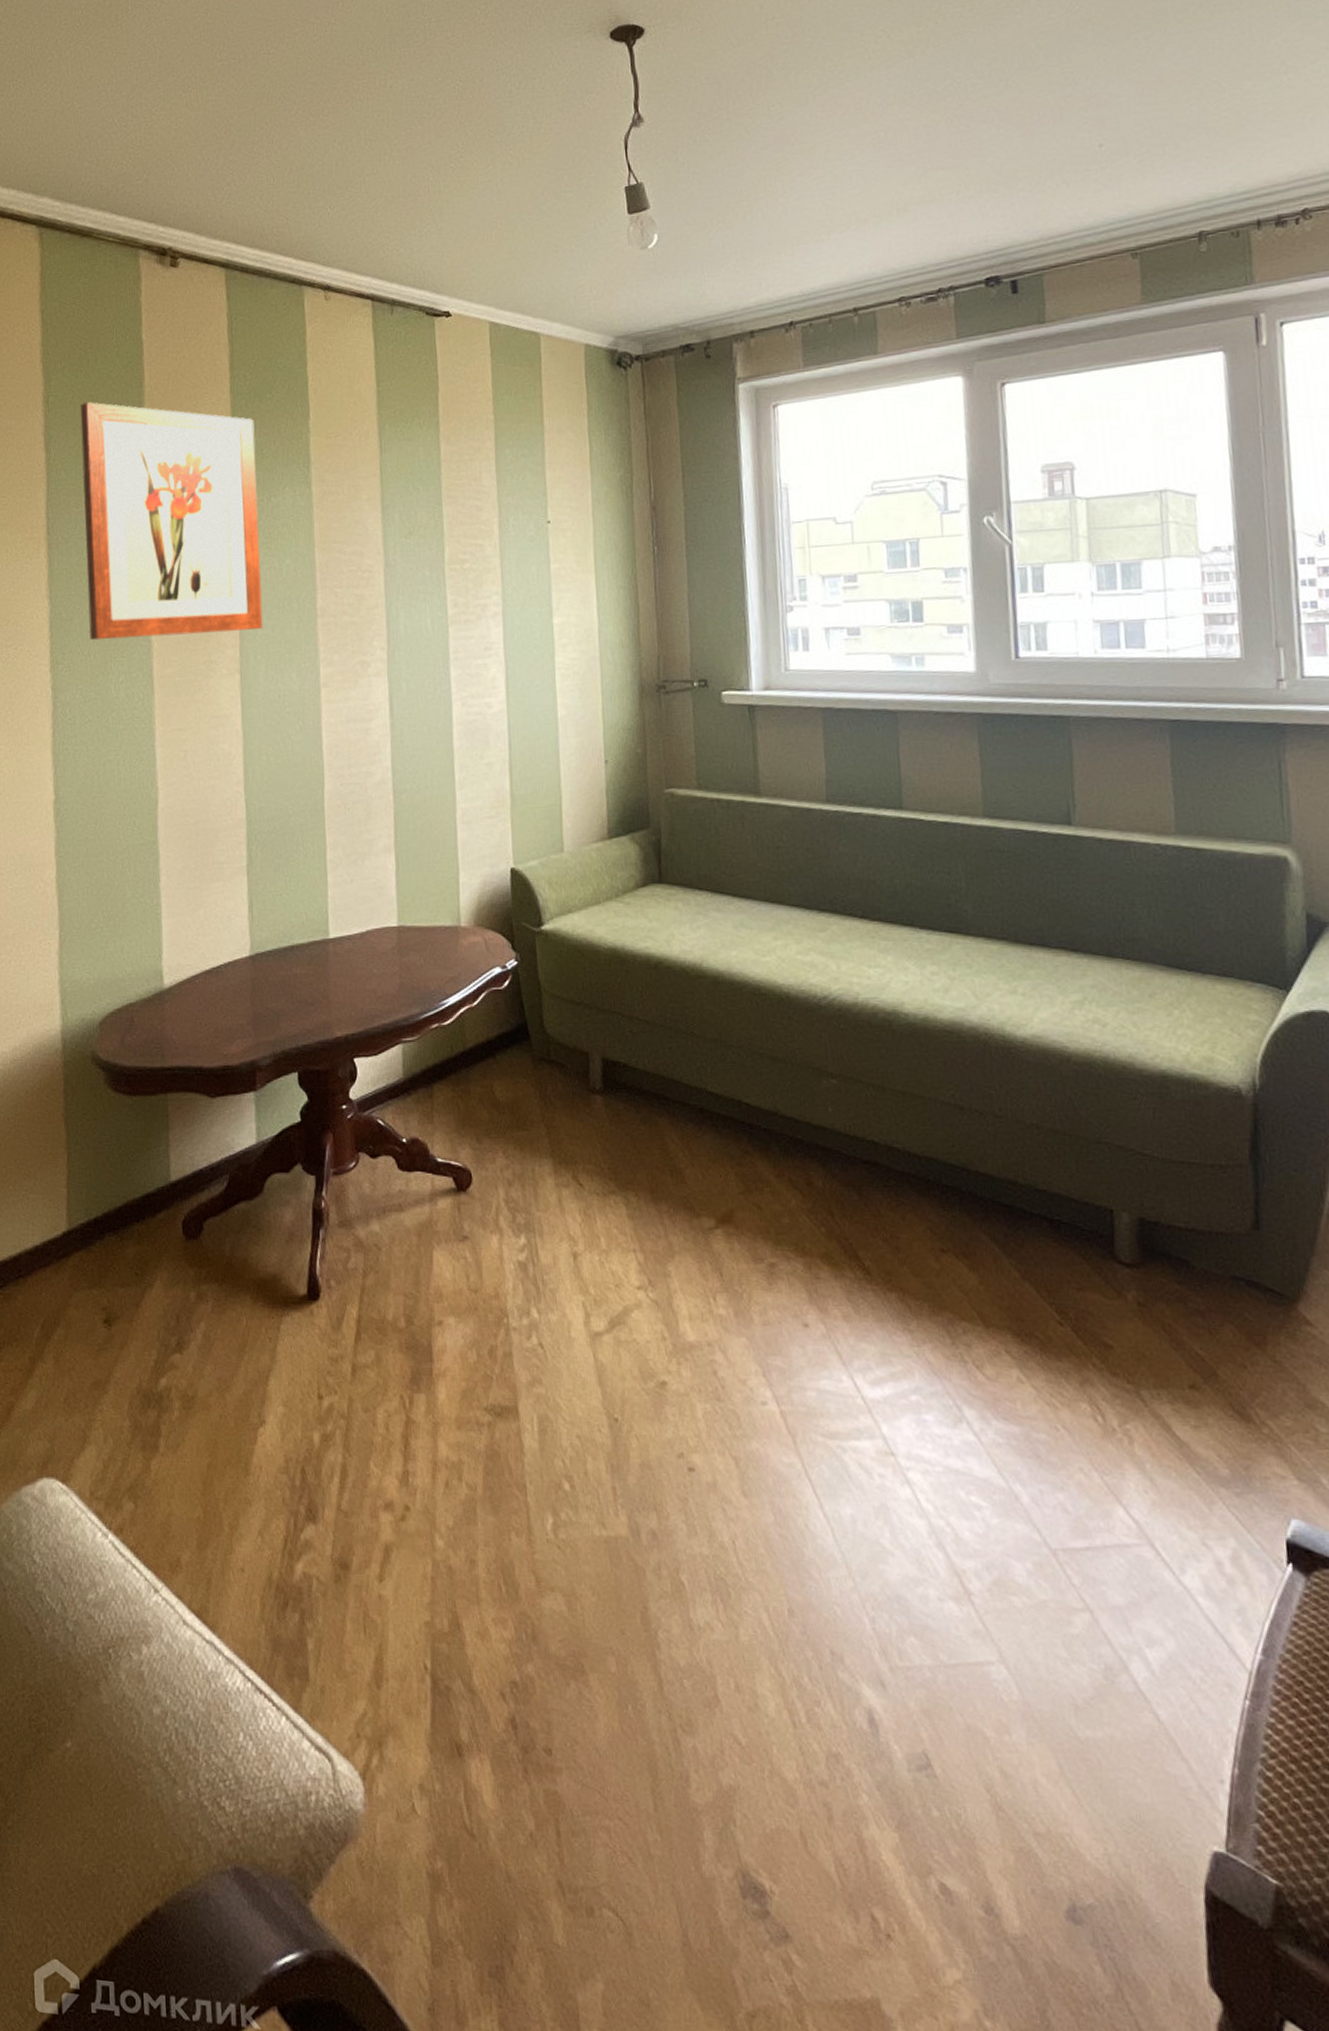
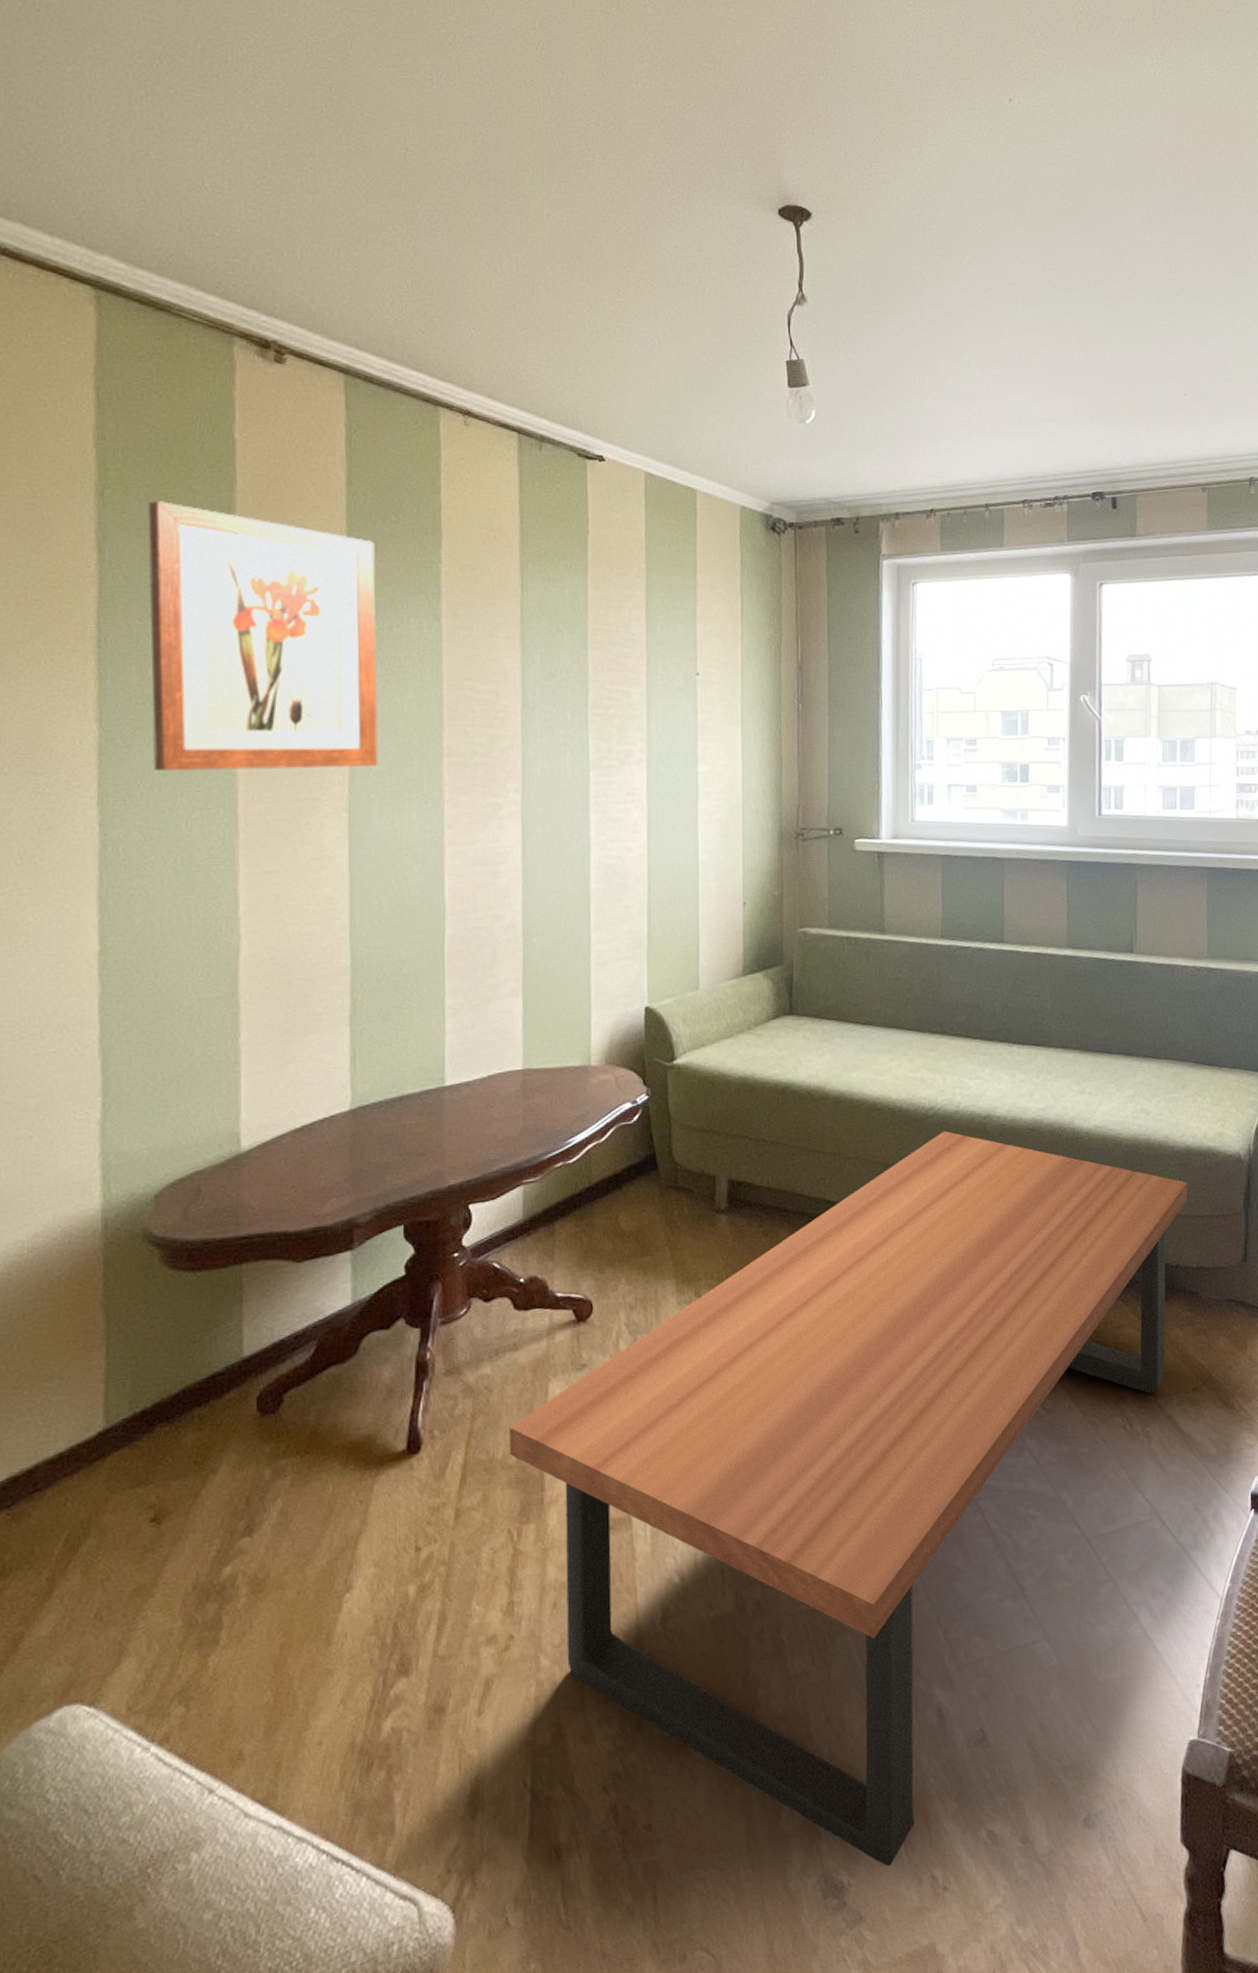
coffee table: none [398,1025,1167,1886] -> present [509,1130,1188,1867]

